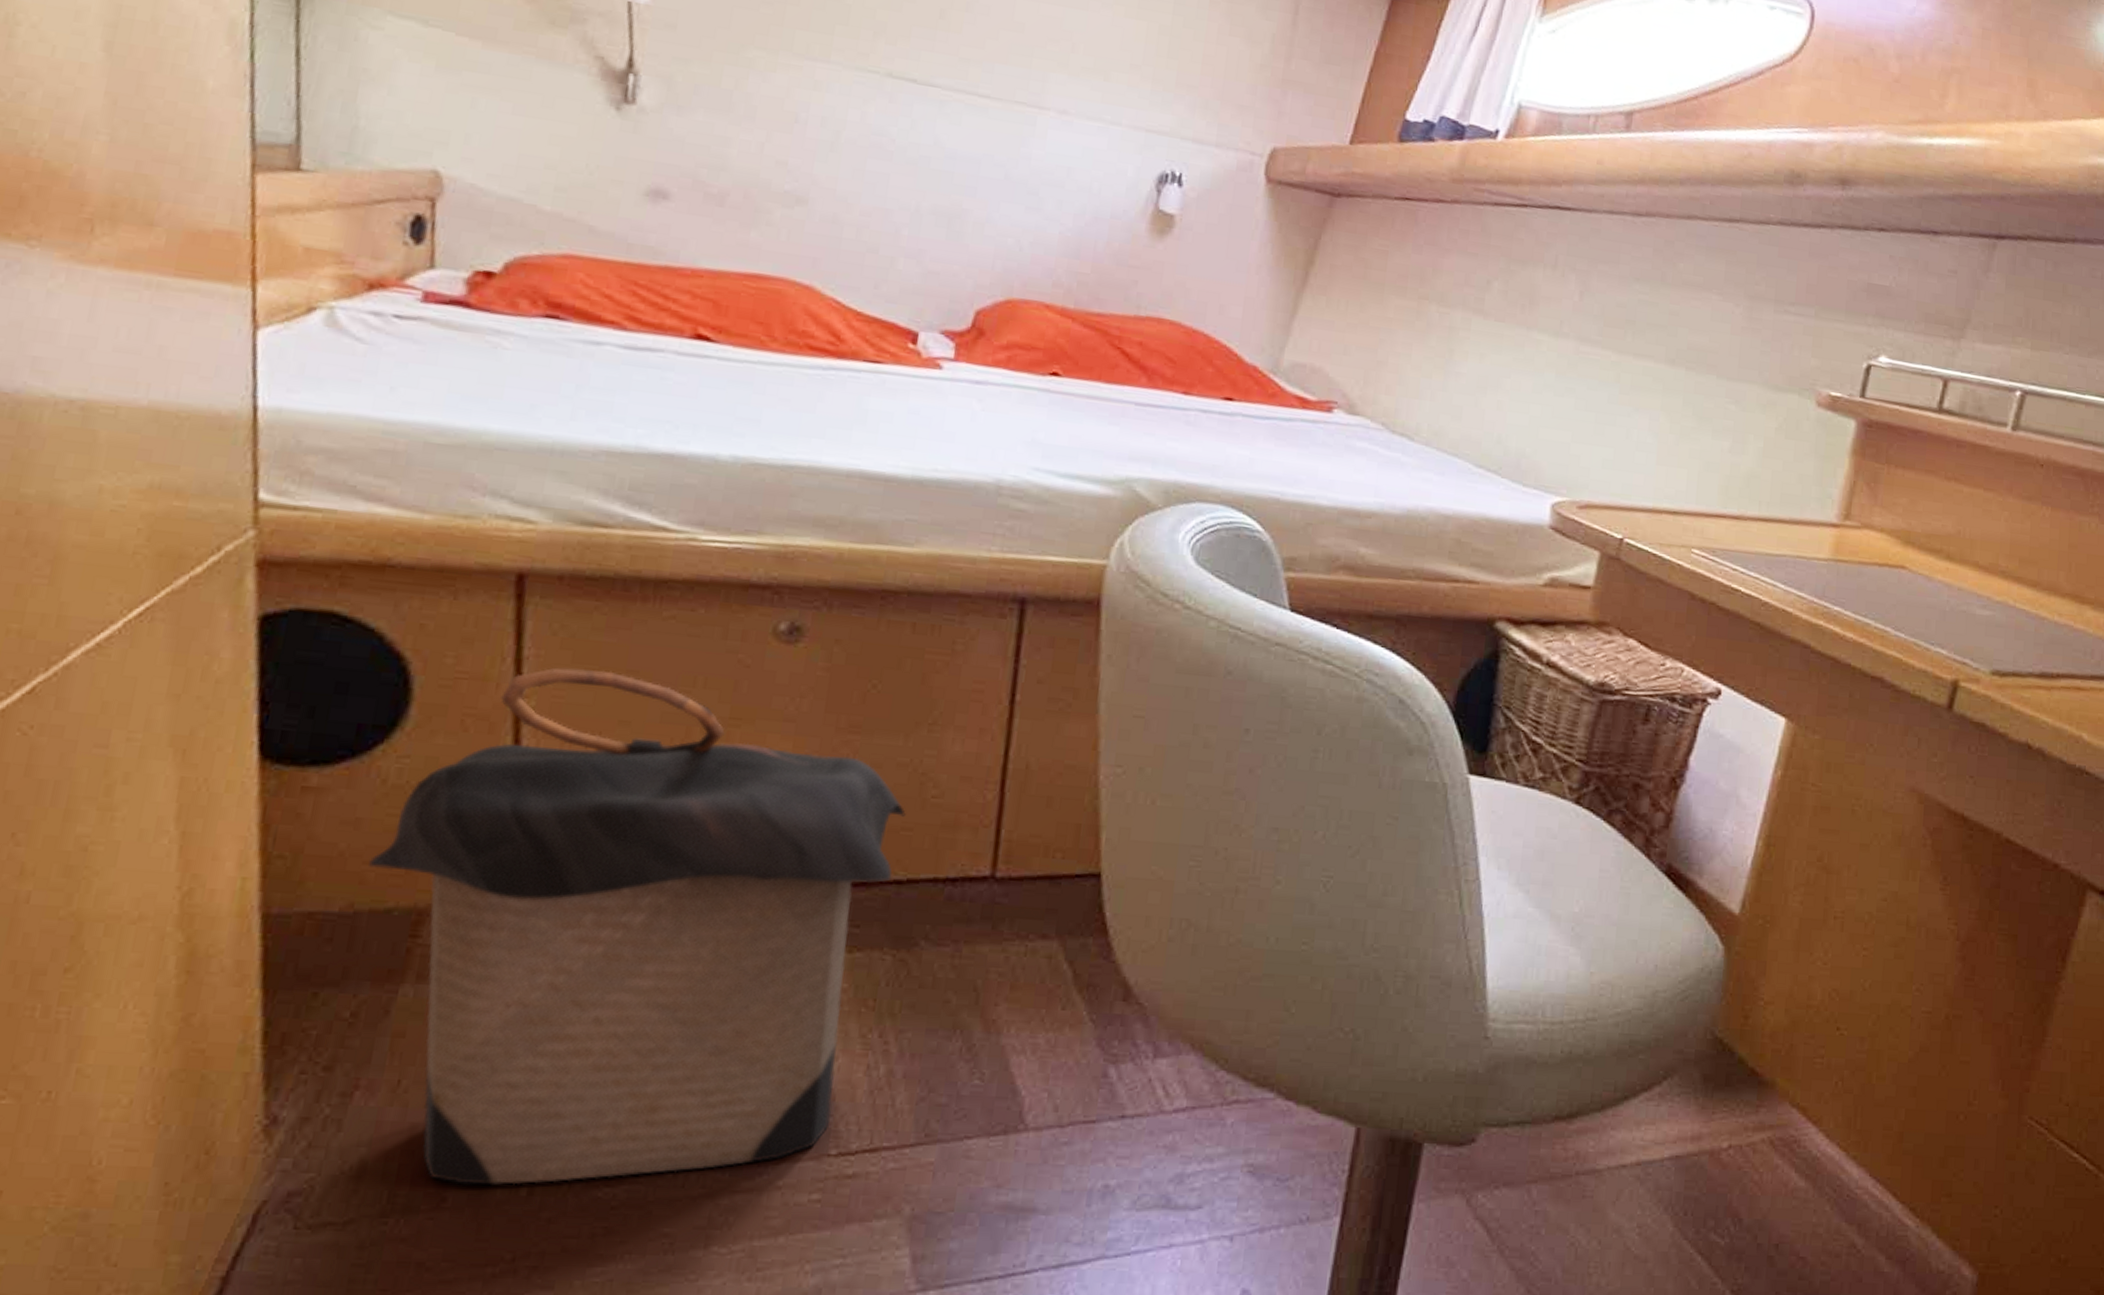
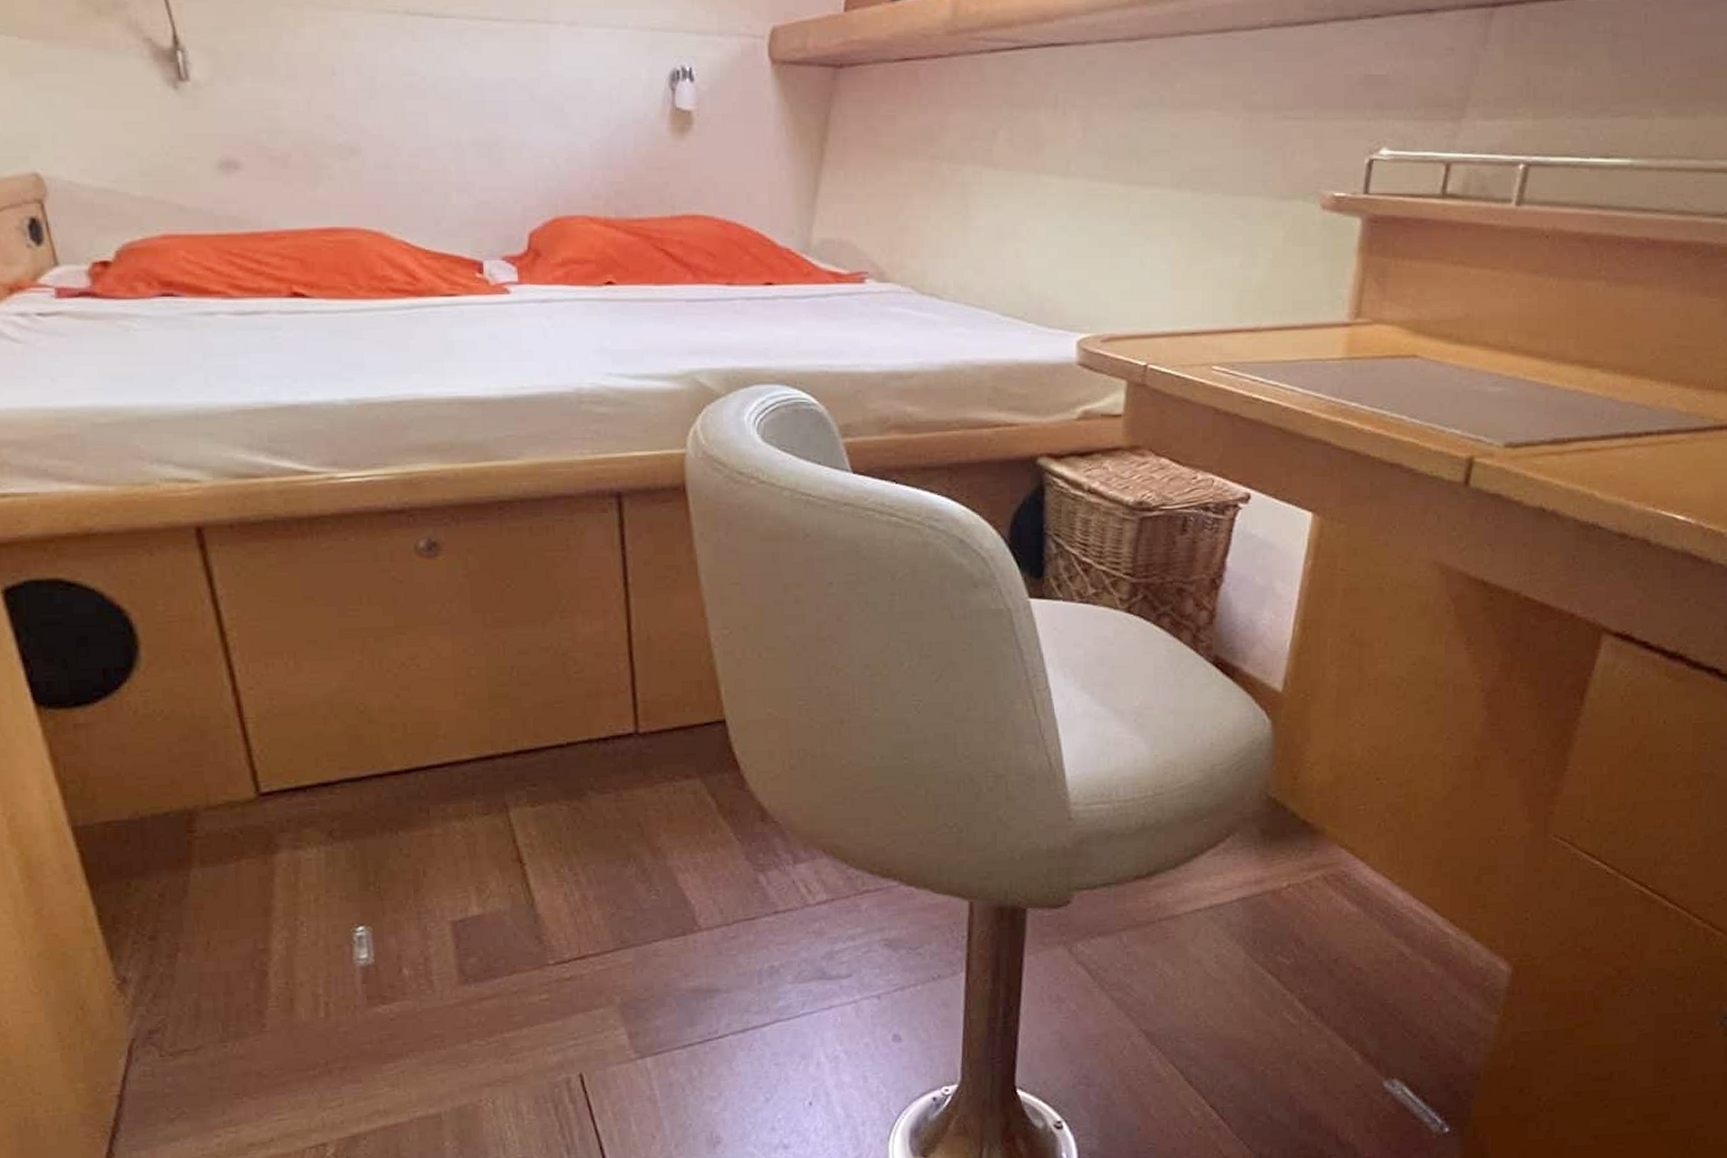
laundry hamper: present [369,667,906,1186] -> none [141,600,556,1014]

